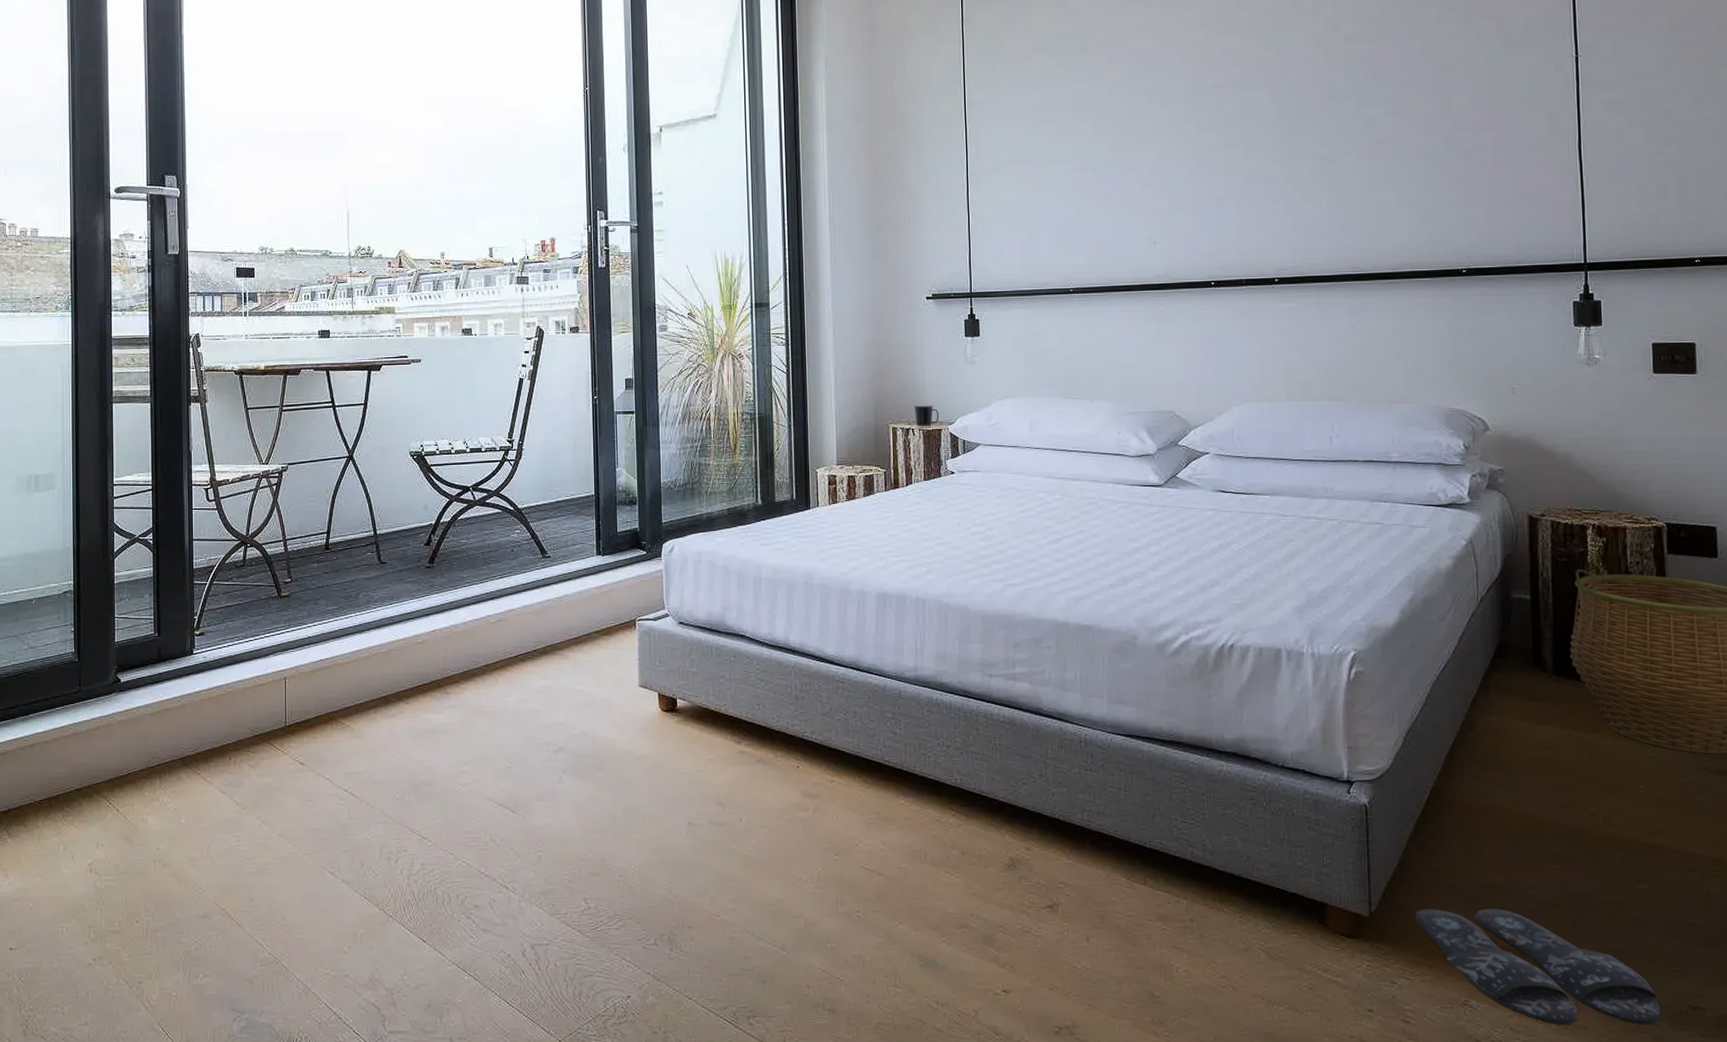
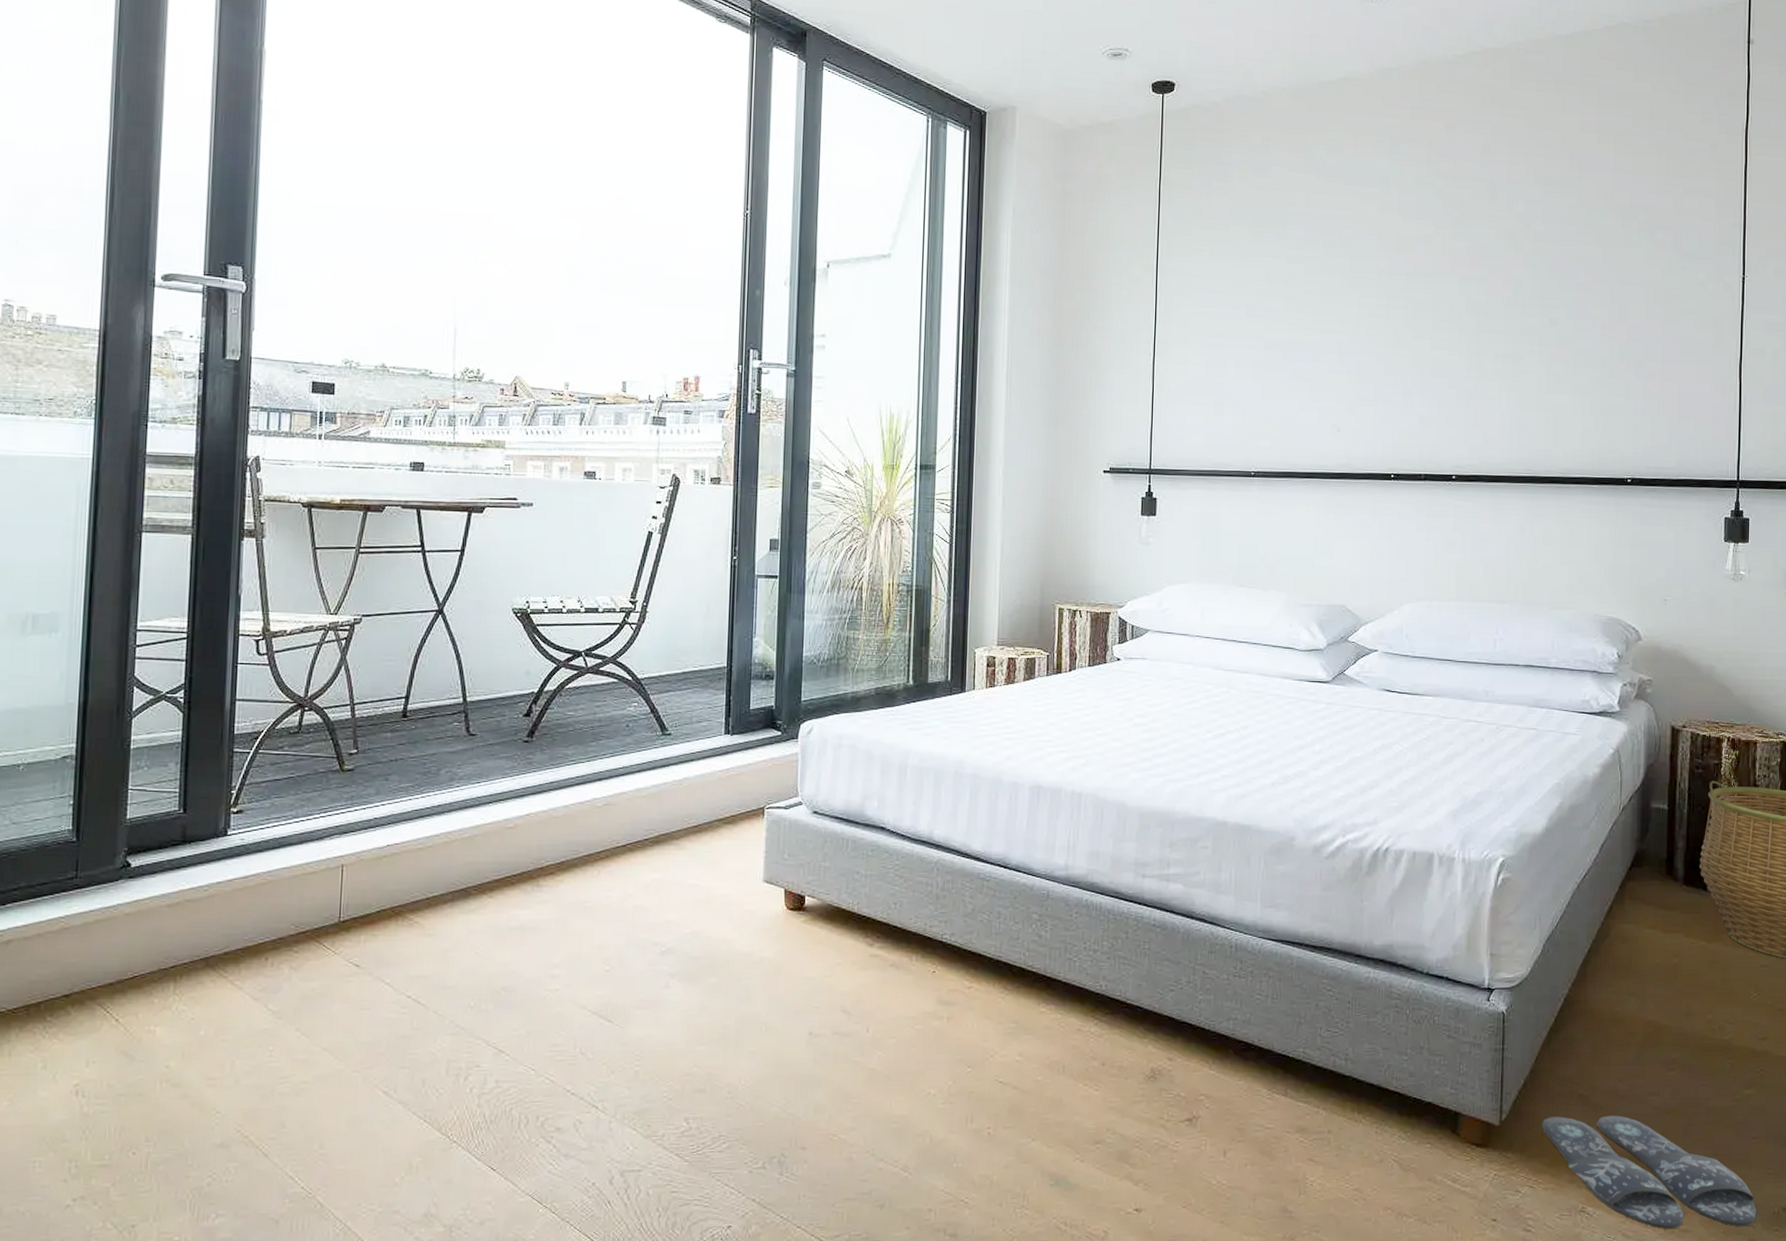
mug: present [914,405,940,428] -> none [1082,585,1109,611]

